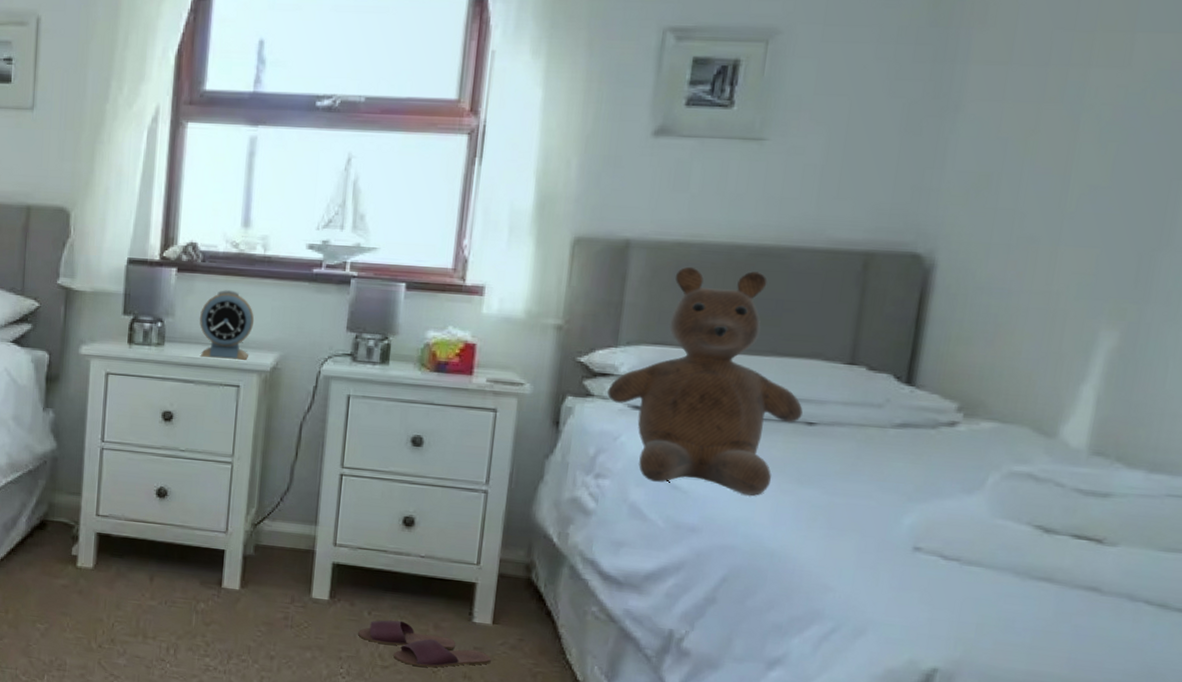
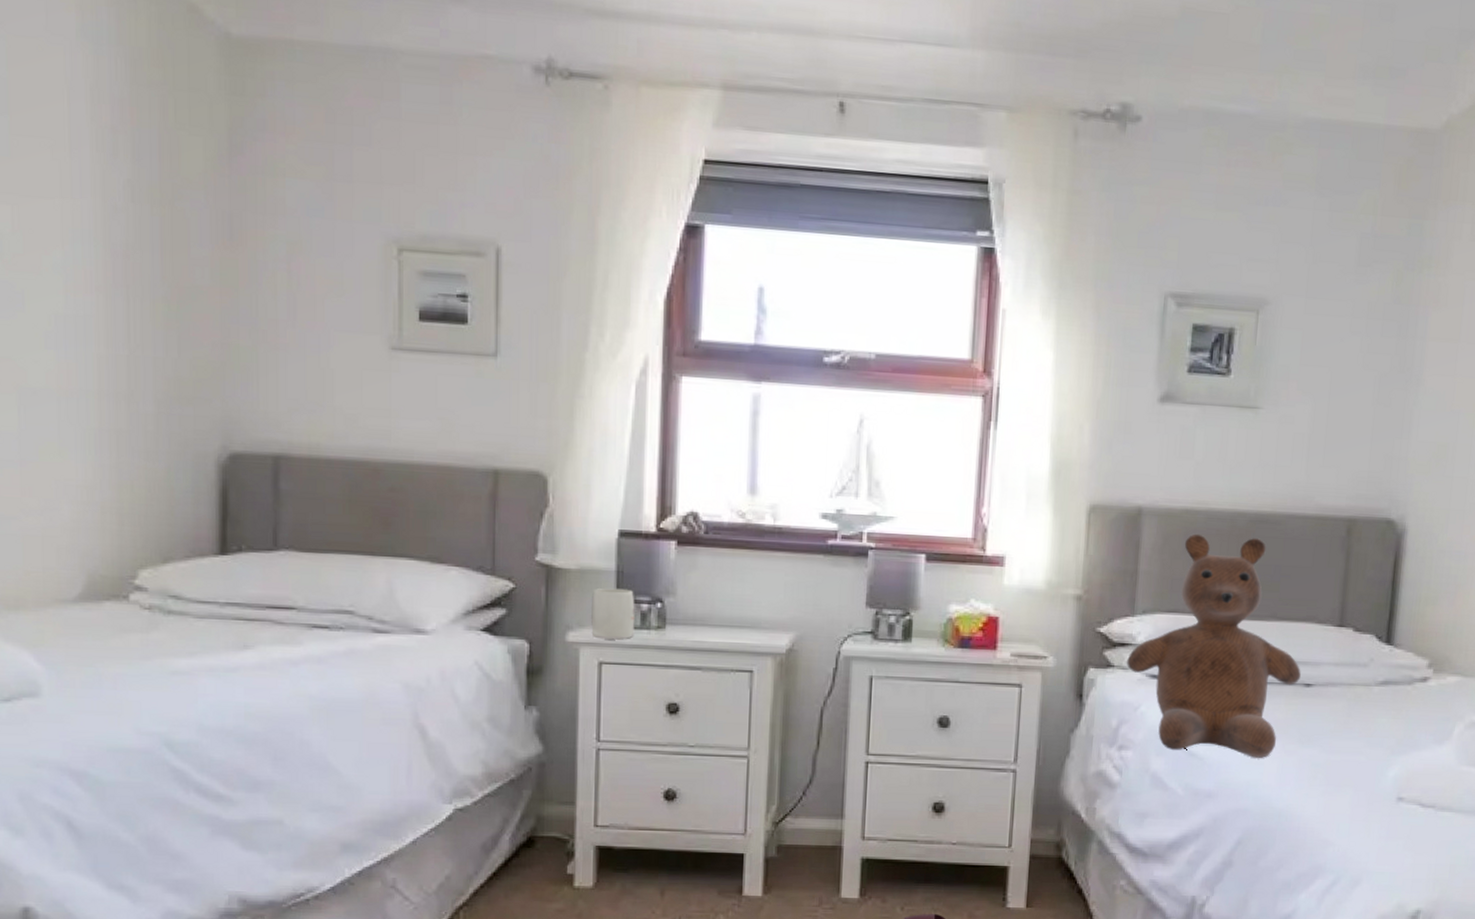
mug: none [101,308,139,354] -> present [591,588,635,640]
alarm clock: present [199,290,255,360] -> none [704,565,766,642]

